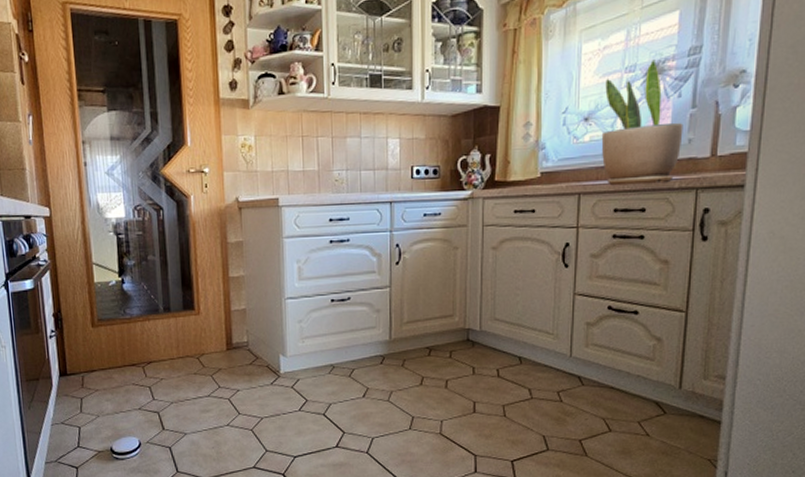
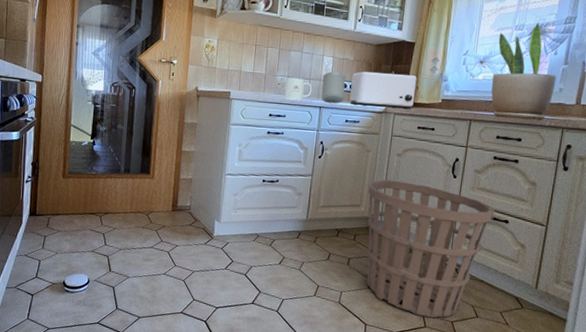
mug: none [344,170,378,199] -> present [284,77,312,101]
canister: none [380,154,432,197] -> present [314,70,355,104]
toaster: none [425,148,507,195] -> present [349,71,417,110]
basket: none [461,279,621,439] -> present [366,179,495,319]

